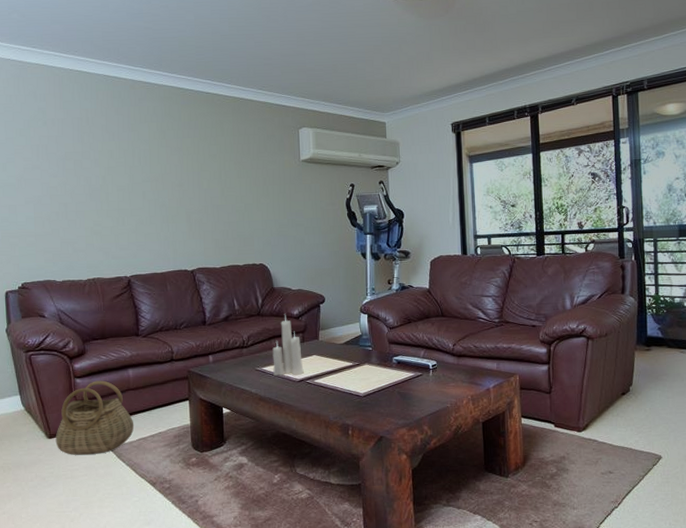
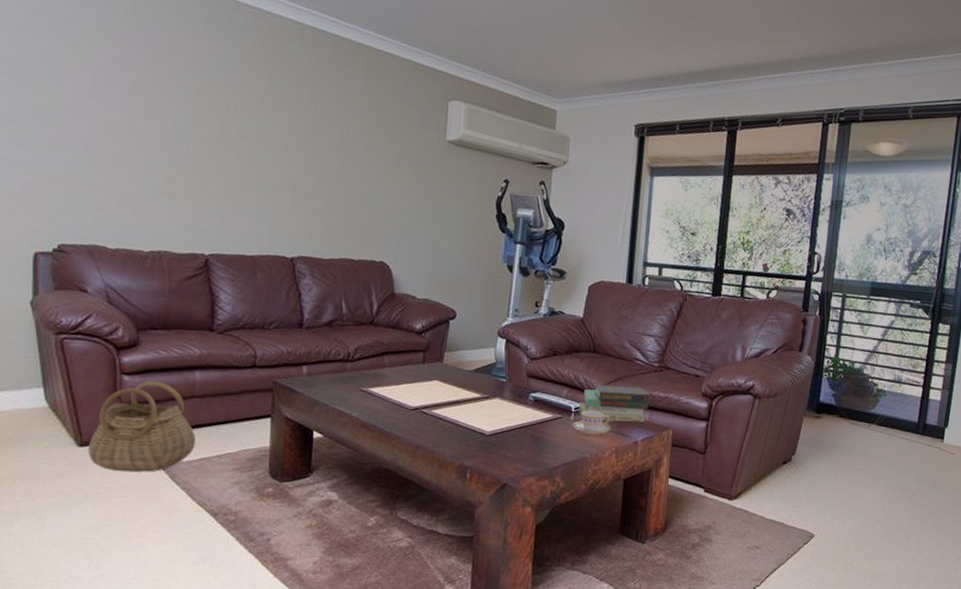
candle: present [272,314,304,377] -> none [382,327,421,403]
teacup: none [432,366,465,388] -> present [572,410,611,436]
books: none [434,341,495,374] -> present [578,385,649,423]

